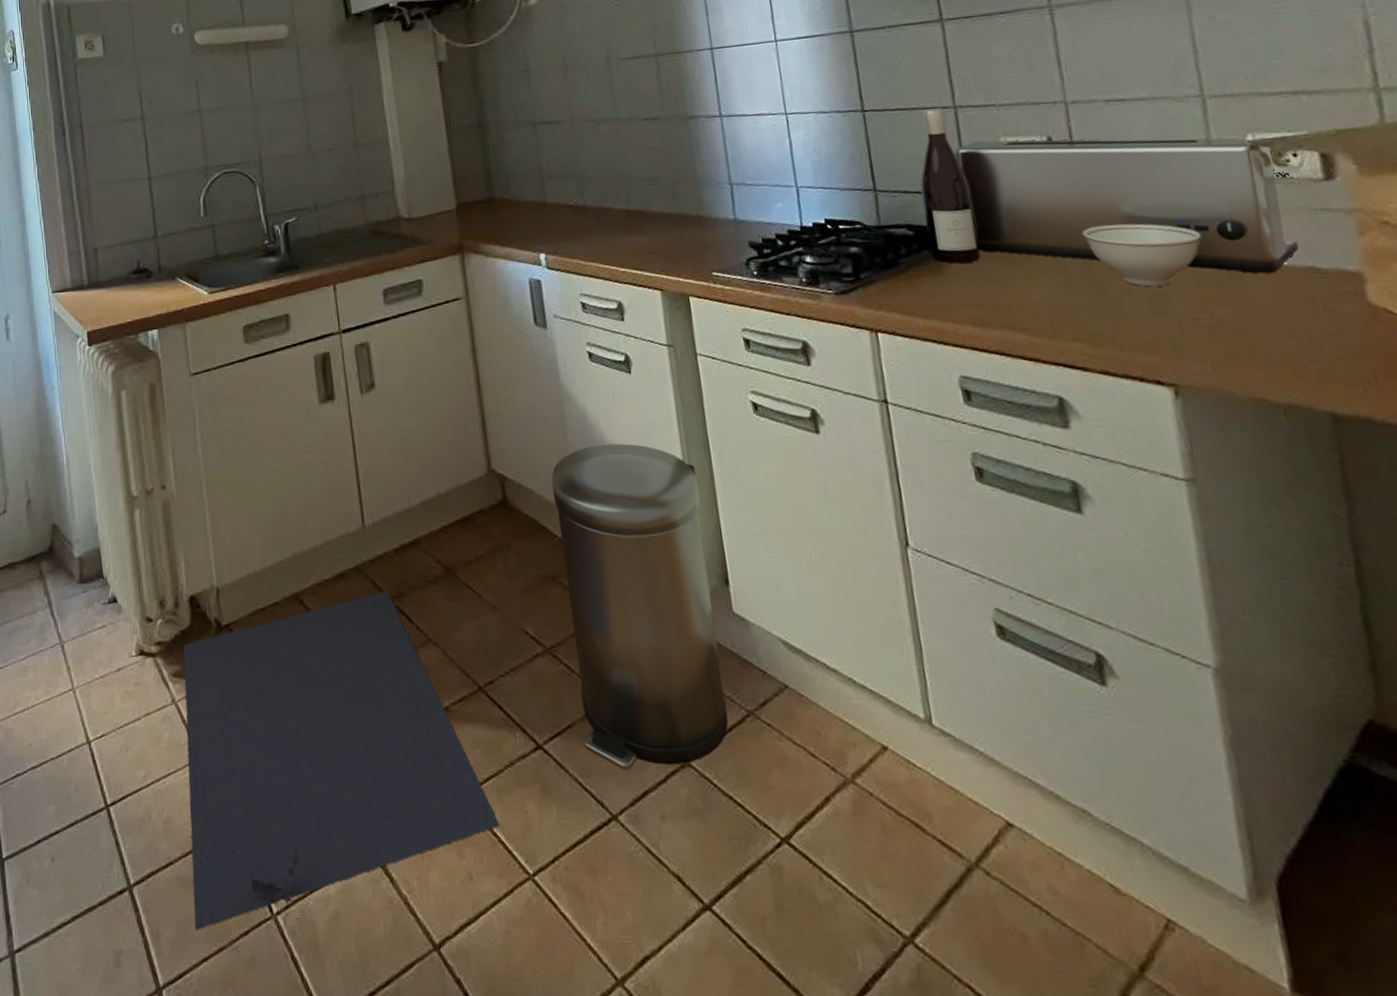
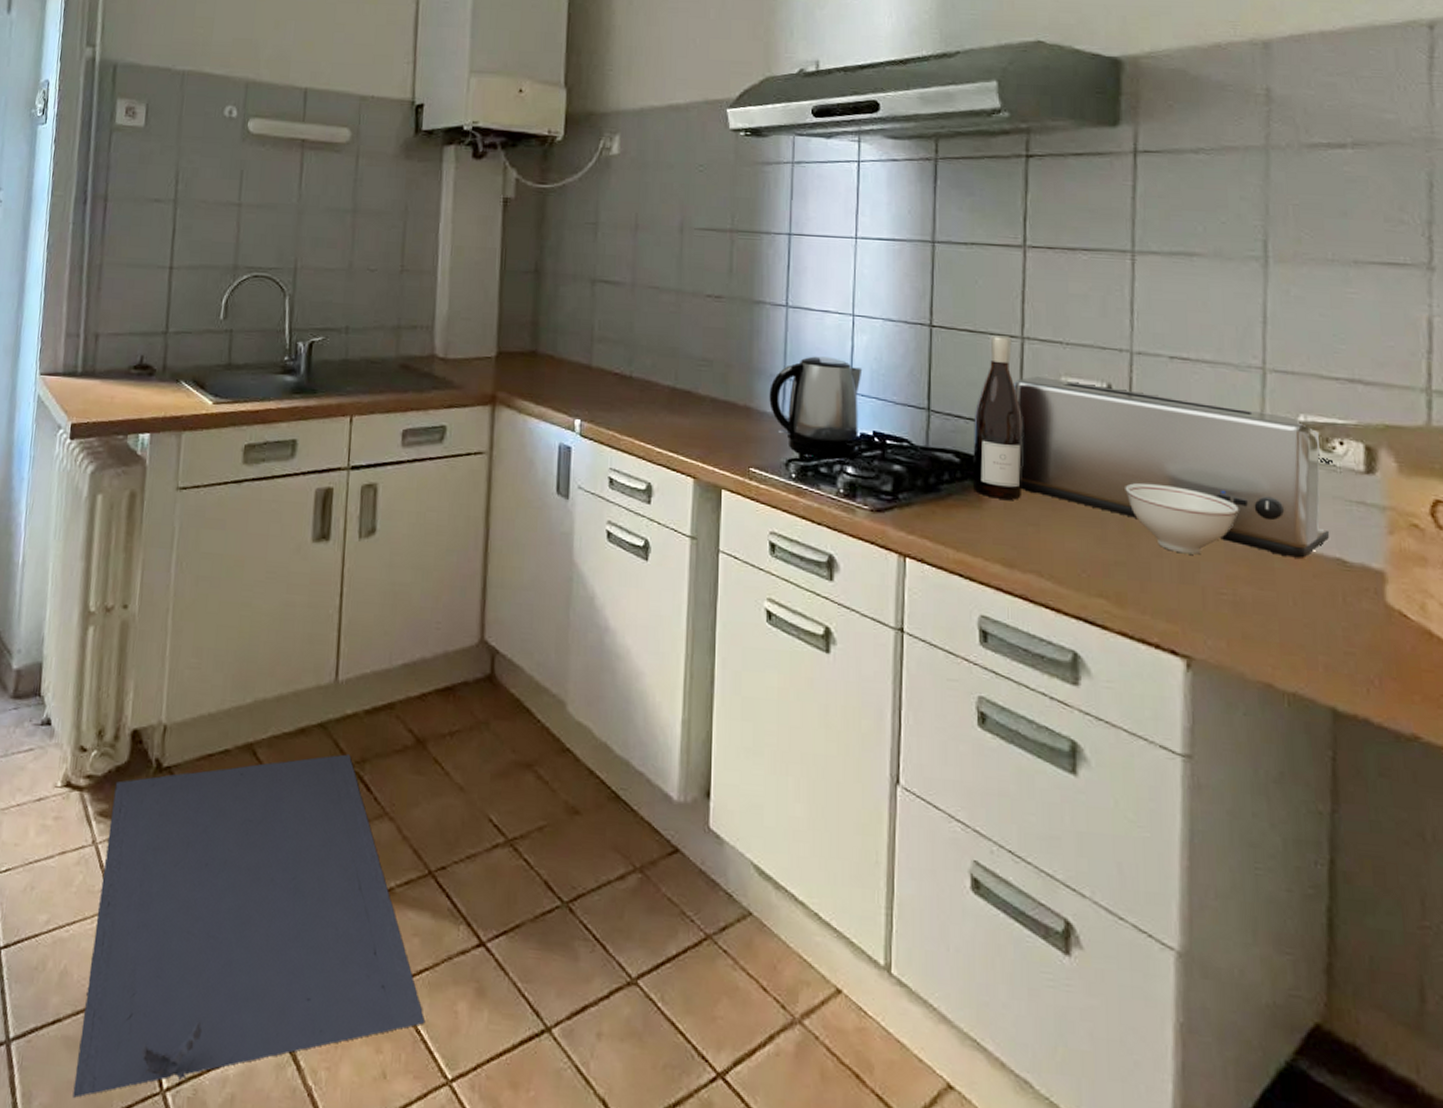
pedal bin: present [551,443,728,771] -> none [529,630,697,982]
kettle: none [718,156,814,253] -> present [769,356,863,460]

